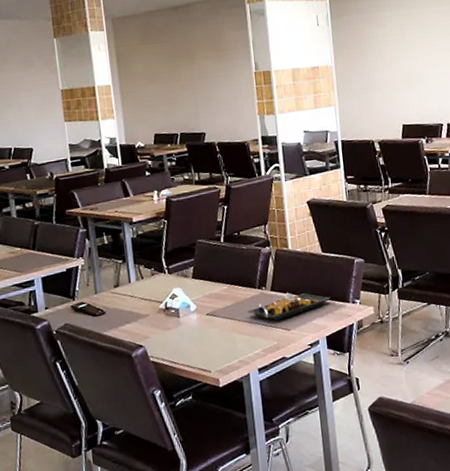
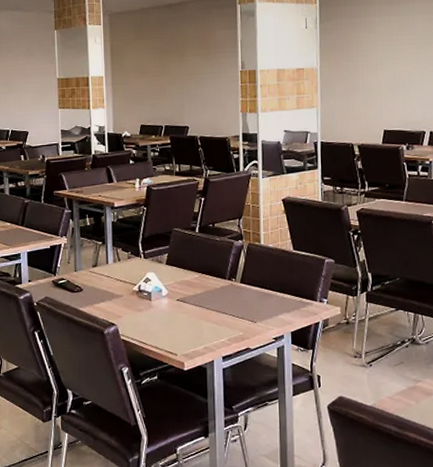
plate: present [247,292,330,321] -> none [216,285,298,312]

